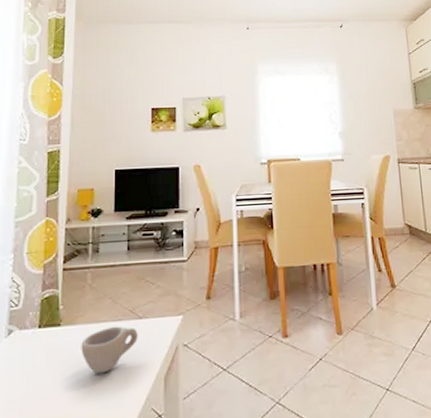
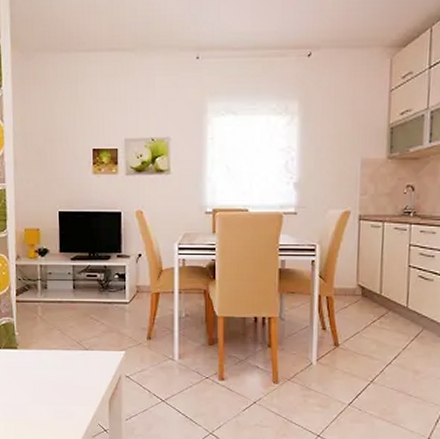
cup: present [81,326,138,374] -> none [36,354,85,391]

